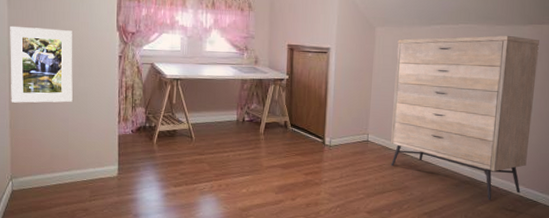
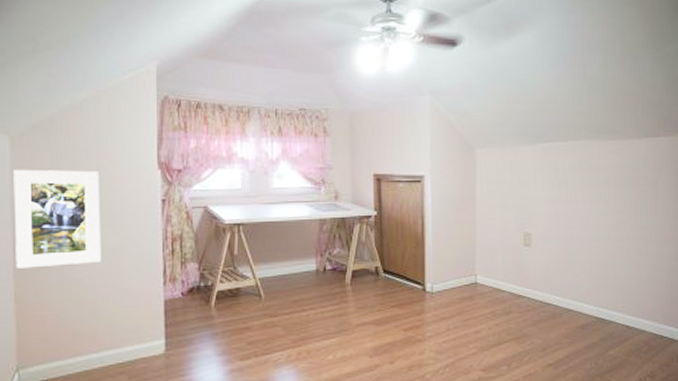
dresser: present [390,35,539,201] -> none [501,150,658,343]

